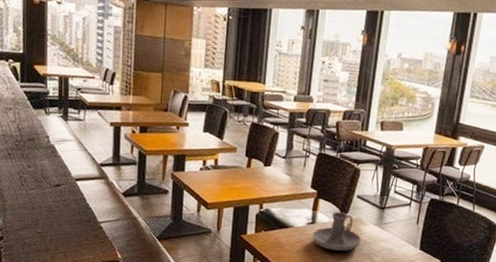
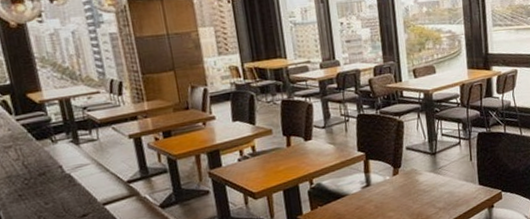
candle holder: present [312,211,361,251] -> none [370,167,420,208]

